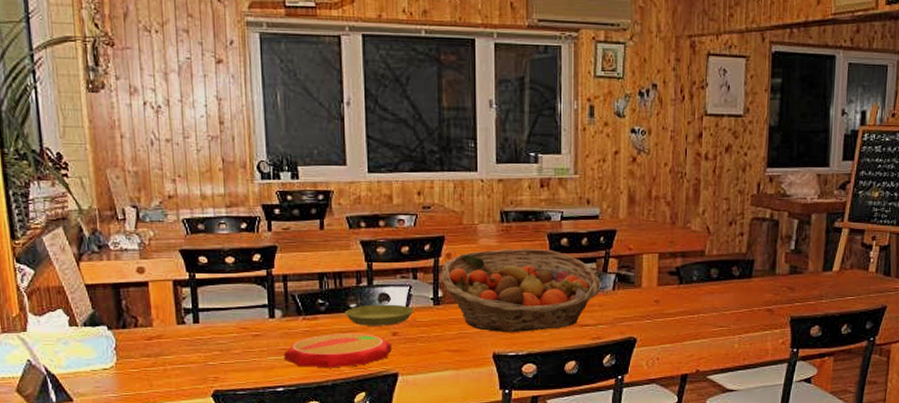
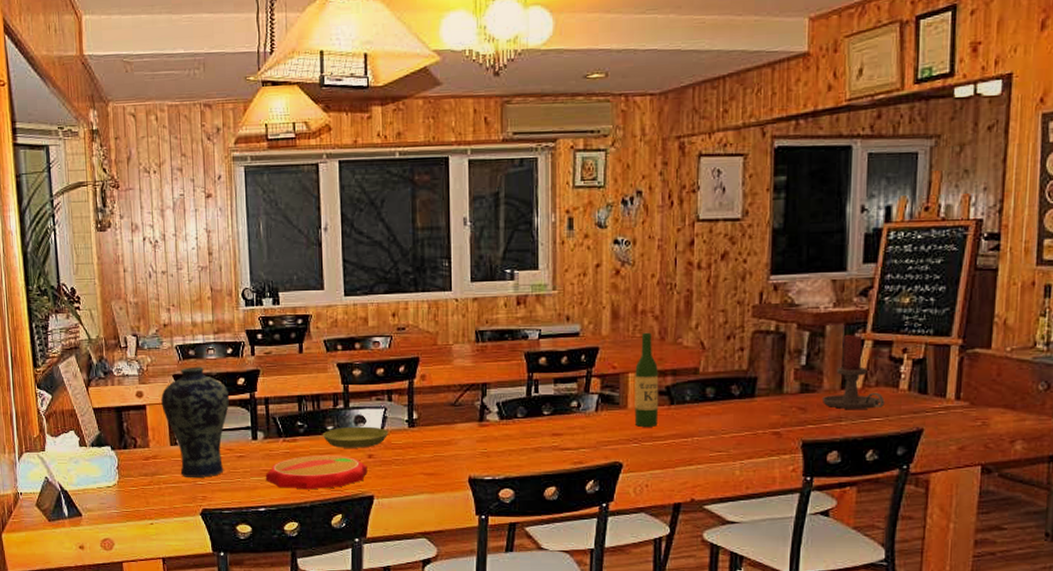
vase: none [166,241,245,358] -> present [161,366,230,477]
fruit basket: present [441,248,601,332] -> none [416,368,583,456]
wine bottle: none [648,217,670,304] -> present [634,332,659,427]
candle holder: none [807,224,857,289] -> present [821,335,885,409]

